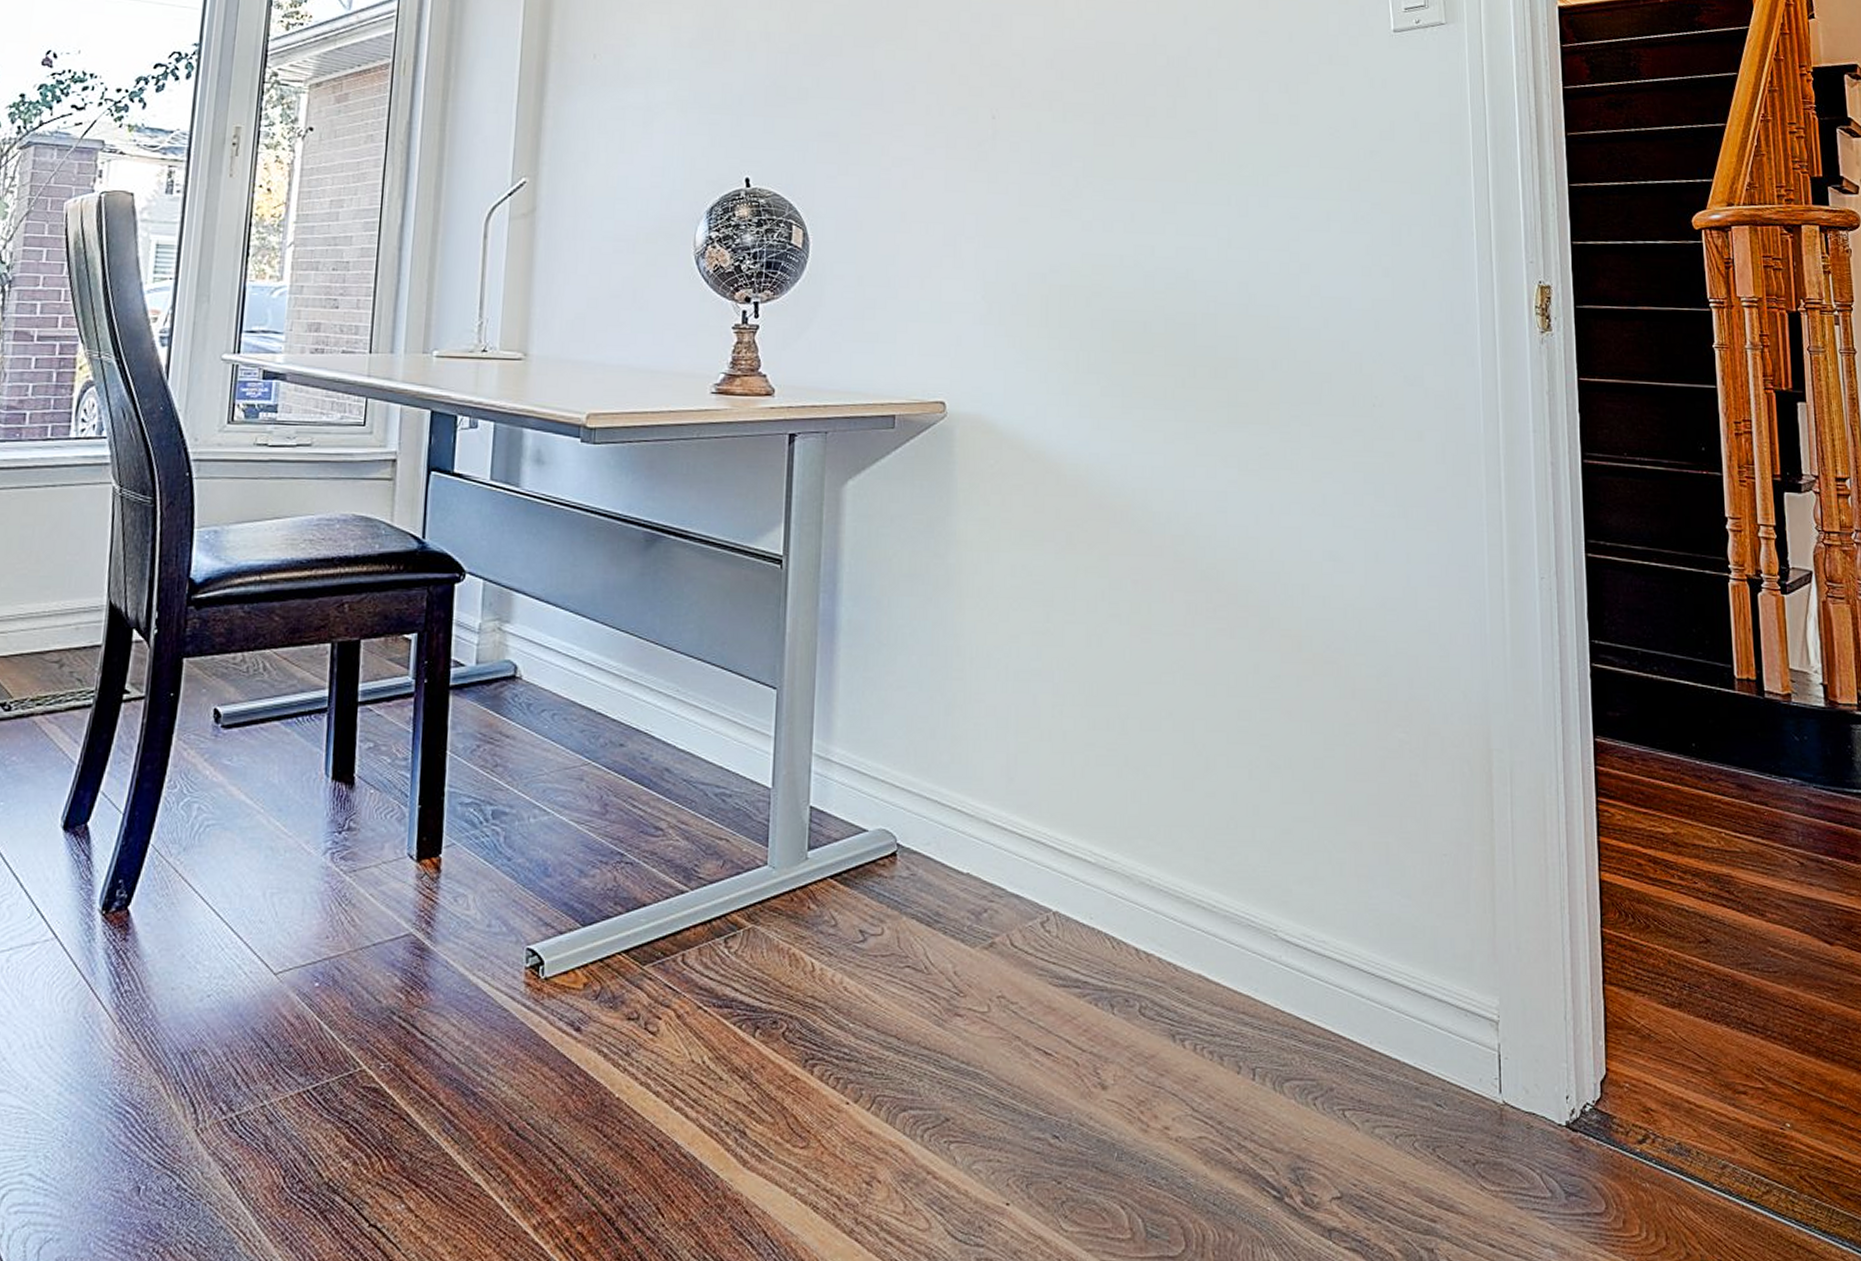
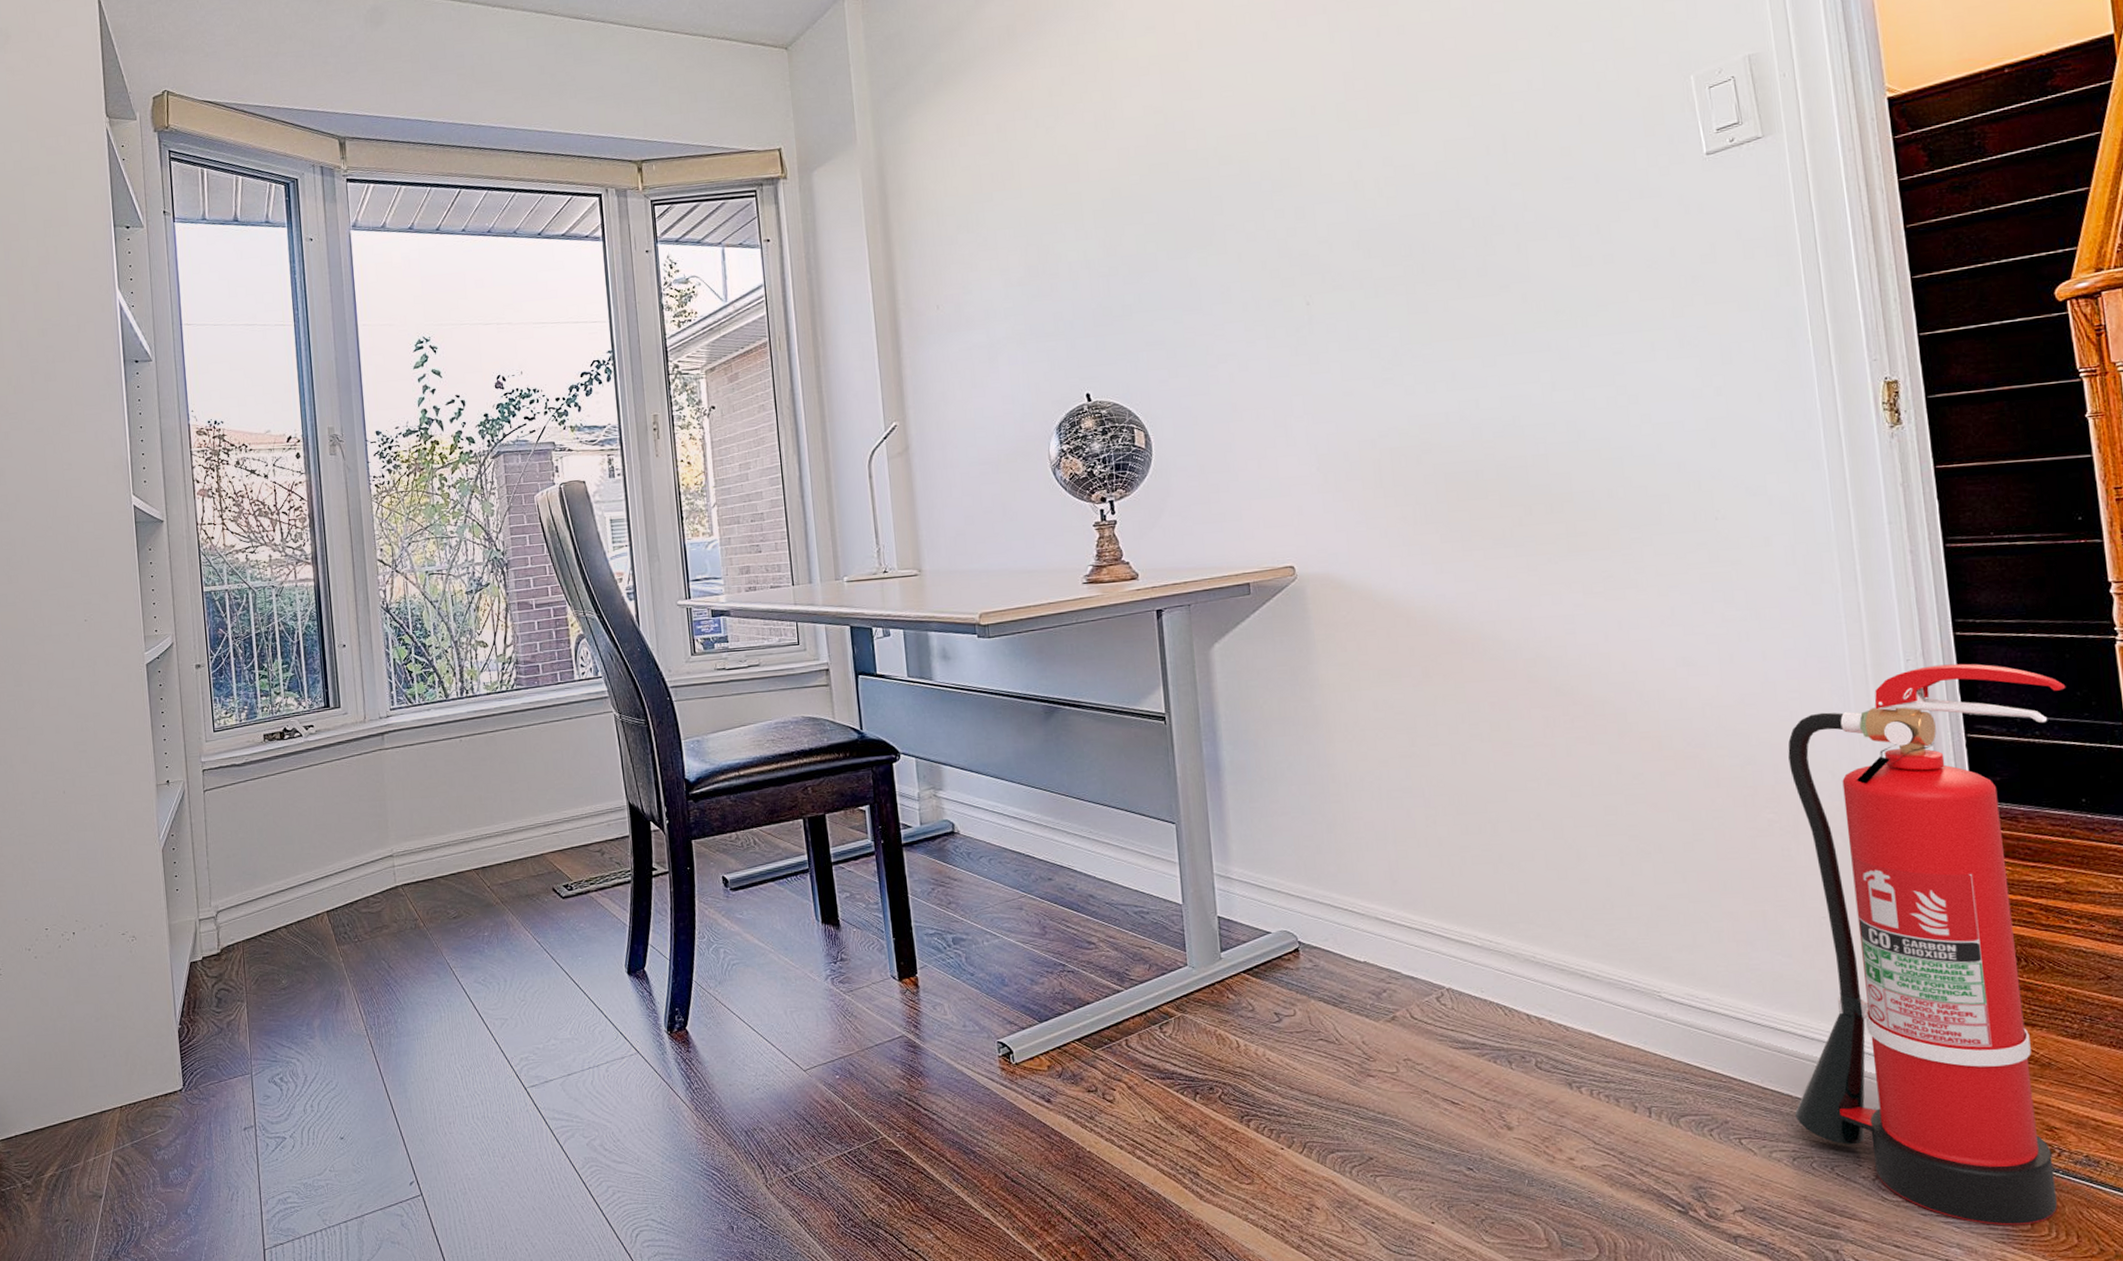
fire extinguisher: none [1401,586,1683,1223] -> present [1788,663,2066,1226]

